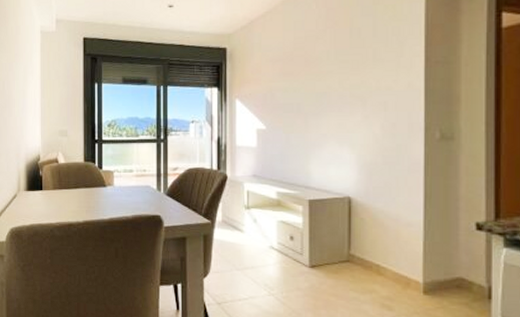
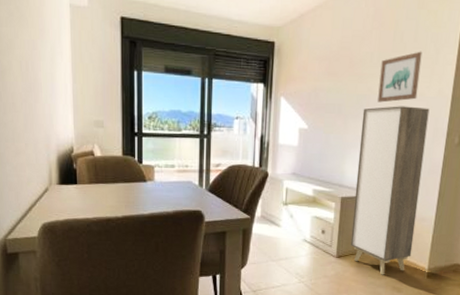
cabinet: none [324,101,400,289] -> present [350,106,430,275]
wall art: none [339,45,384,99] -> present [377,51,423,103]

